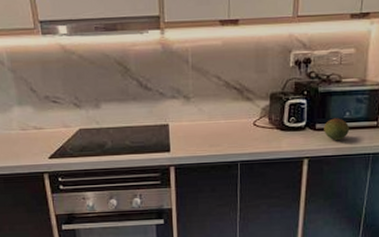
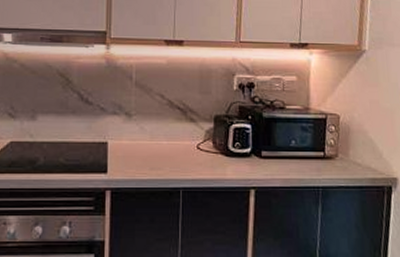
fruit: present [324,118,350,140] -> none [270,146,297,170]

